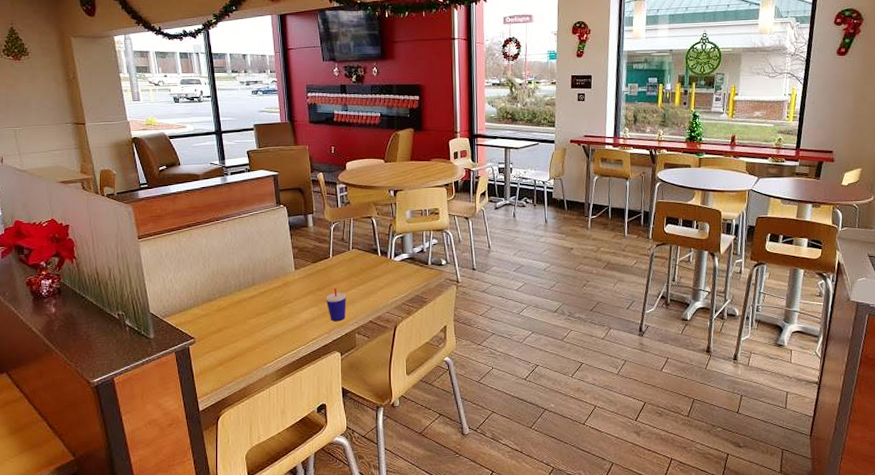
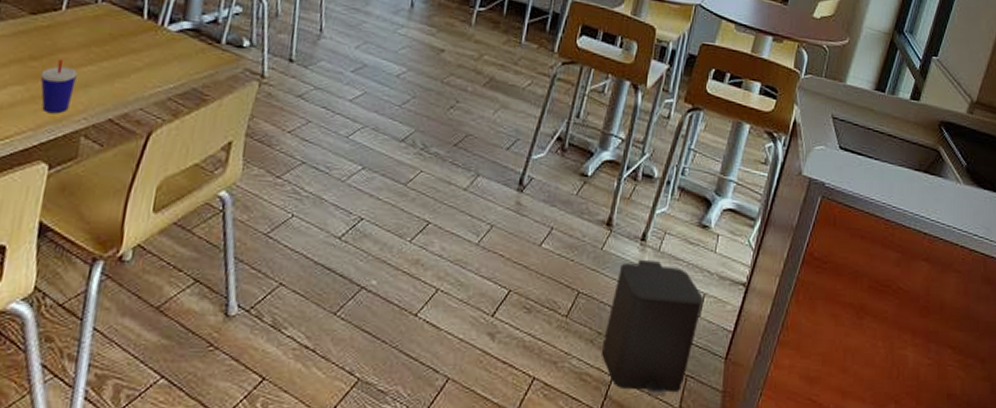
pedal bin: none [717,372,788,465] -> present [602,259,704,396]

